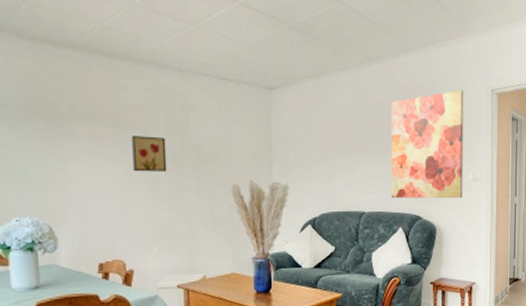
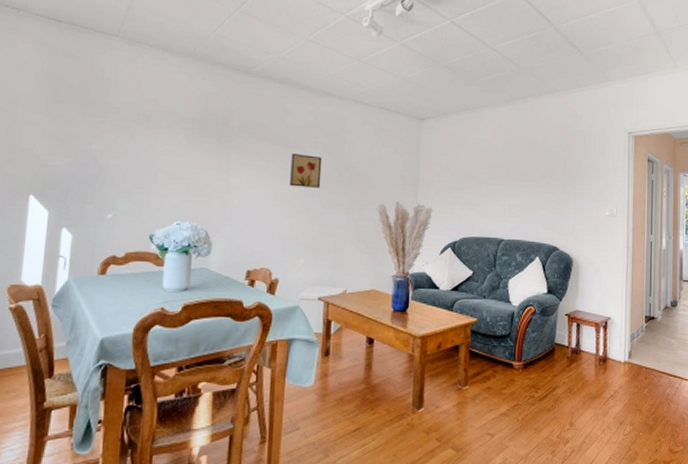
wall art: present [391,89,464,199] -> none [530,130,602,233]

